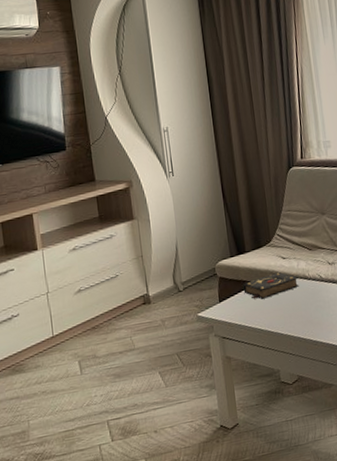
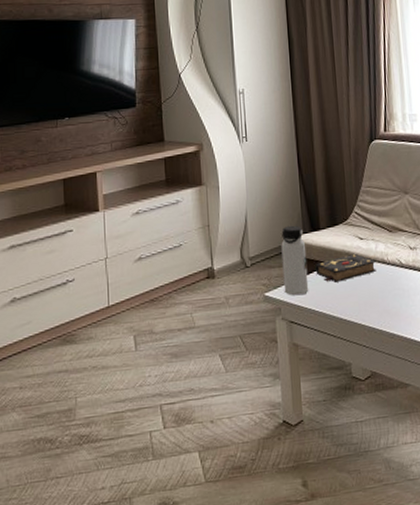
water bottle: none [210,250,238,314] -> present [281,225,309,296]

